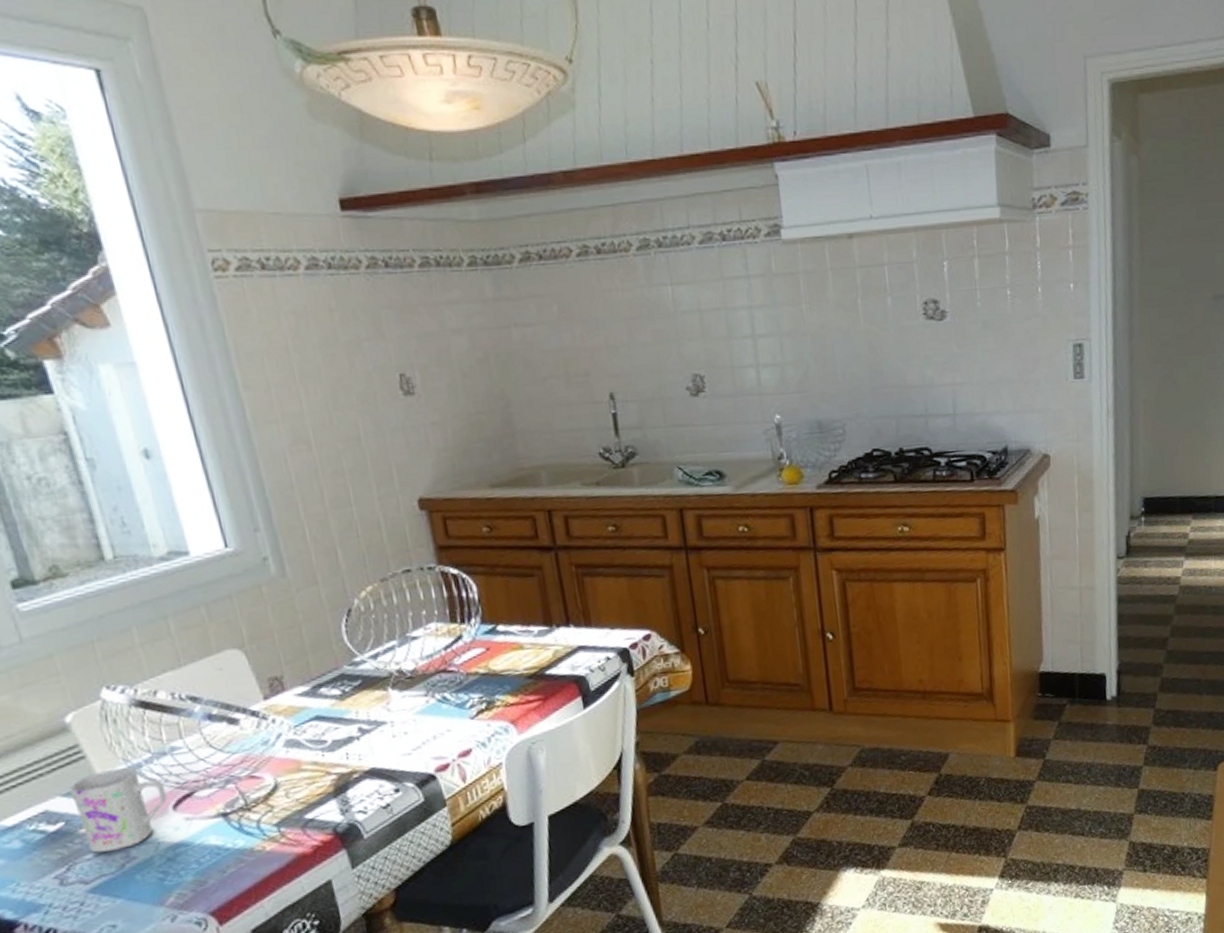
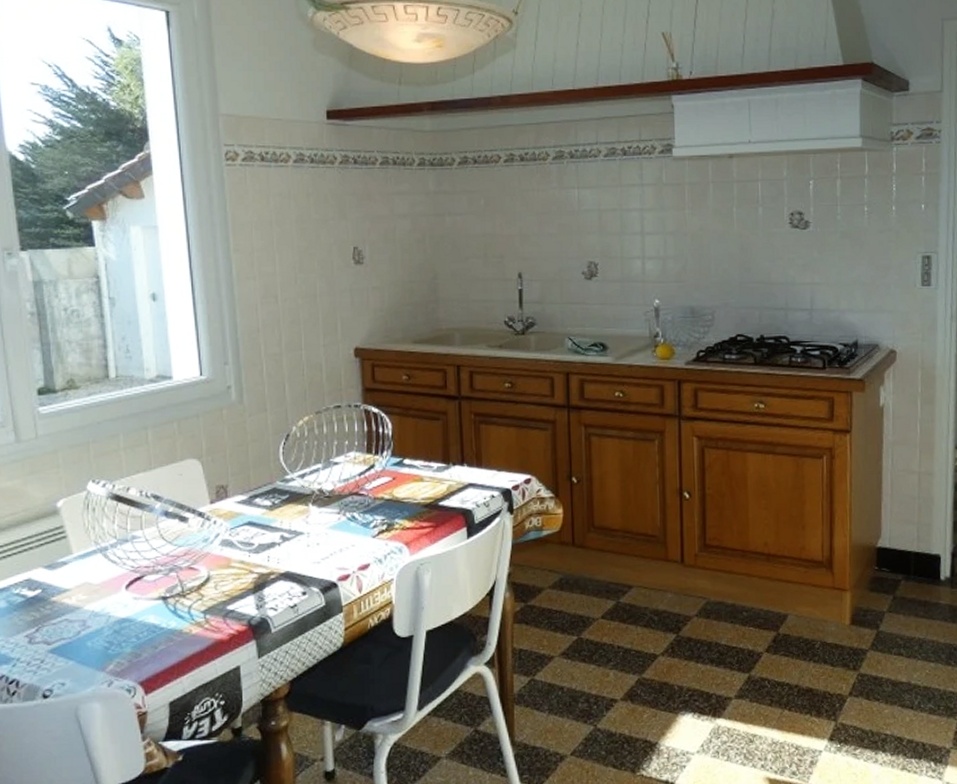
mug: present [69,767,168,853] -> none [50,549,123,619]

